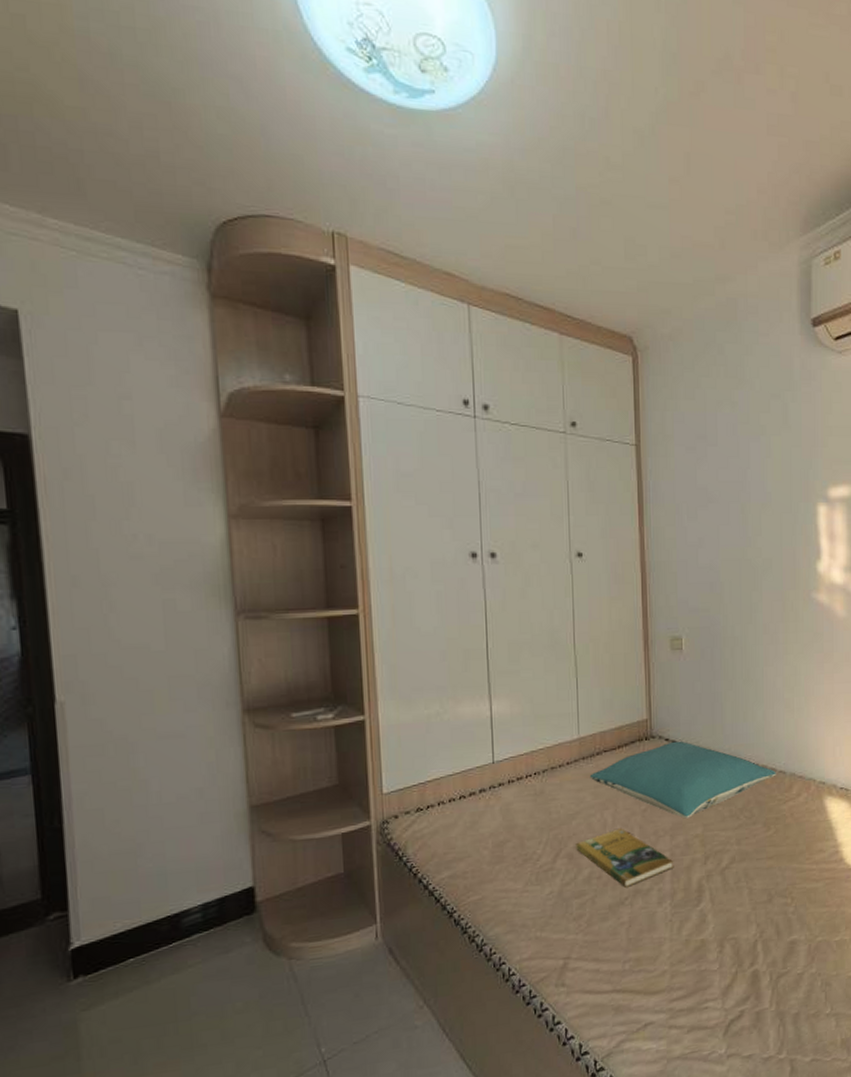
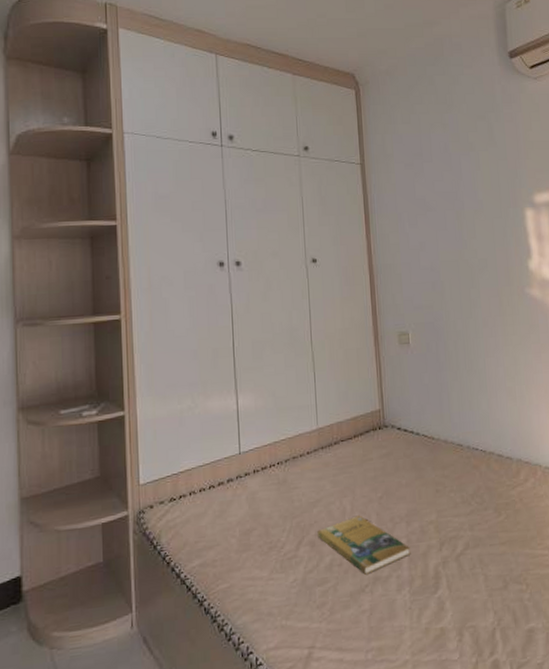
pillow: present [589,741,776,819] -> none [328,429,504,505]

